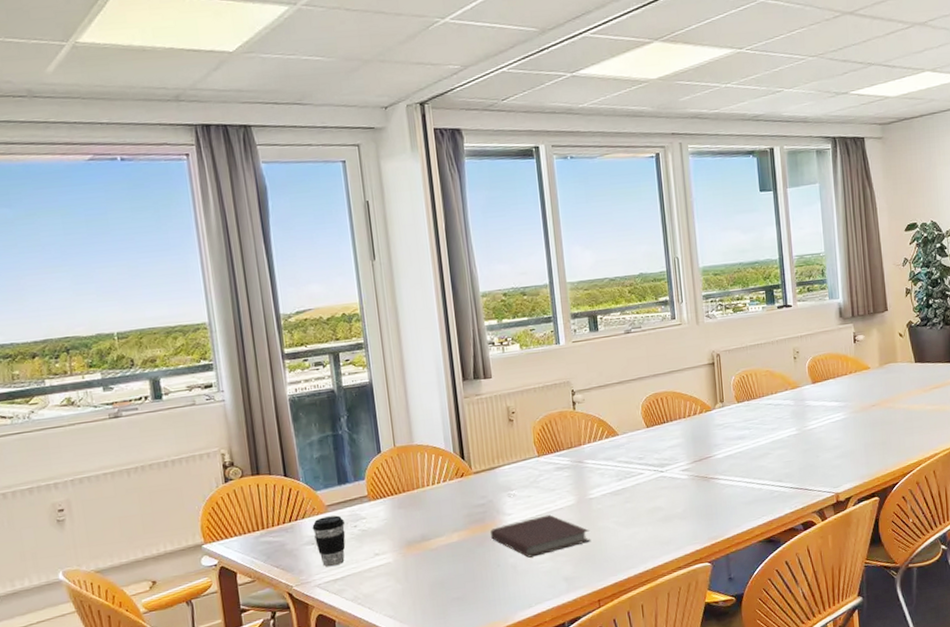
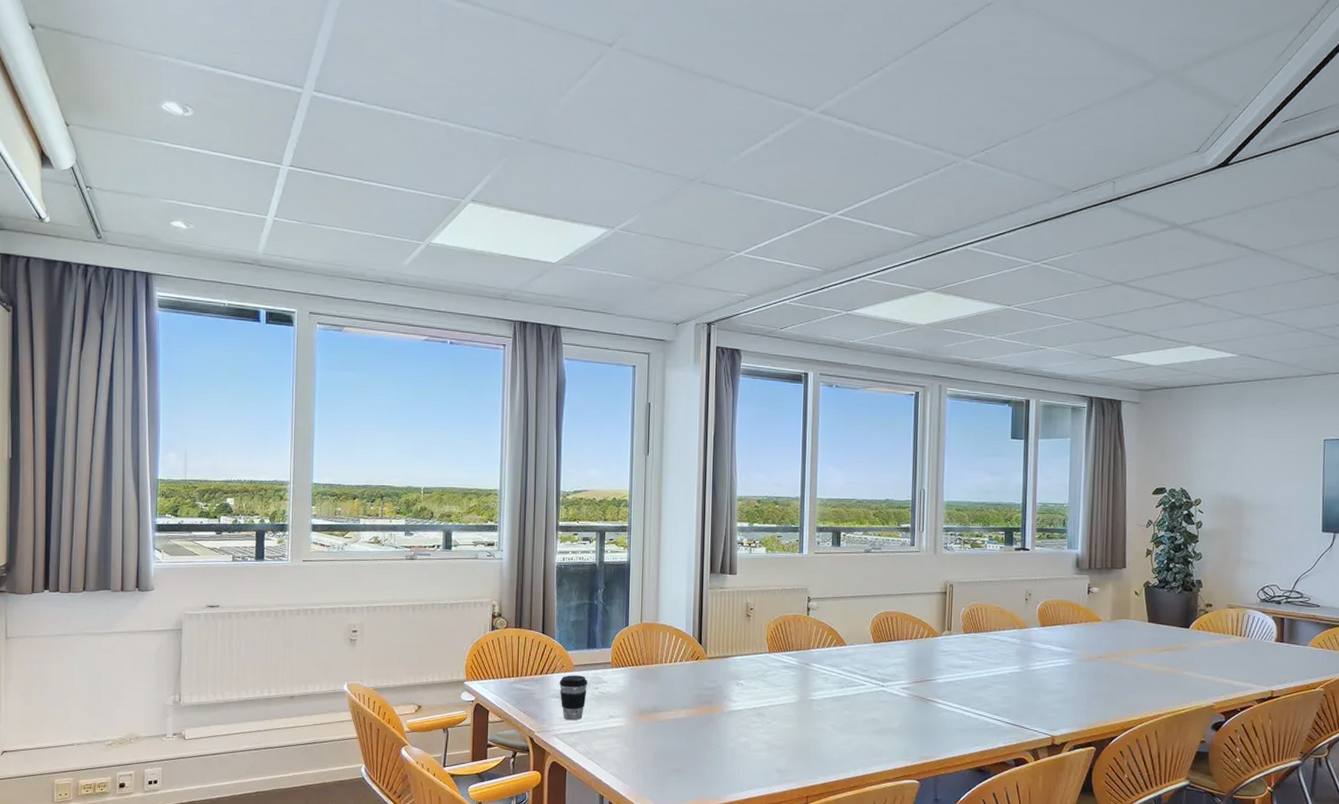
notebook: present [491,514,591,558] -> none [716,708,808,745]

